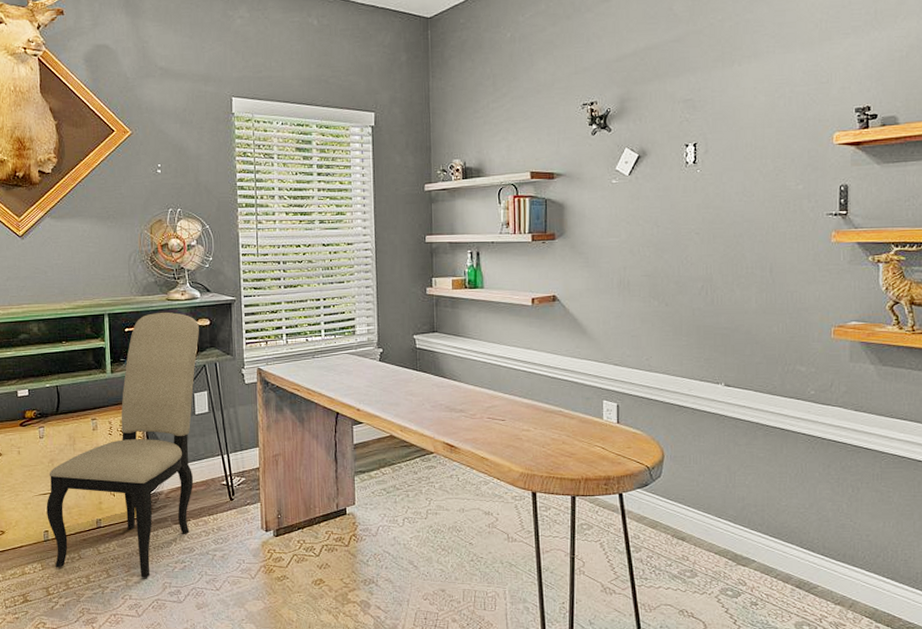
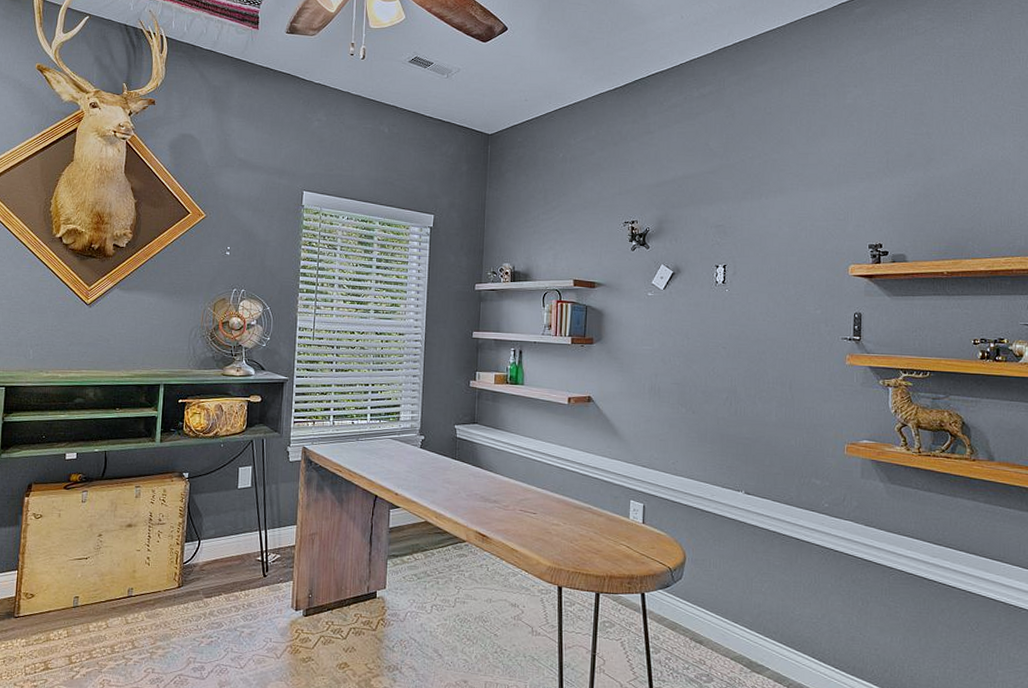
dining chair: present [46,312,199,578] -> none [79,387,250,652]

